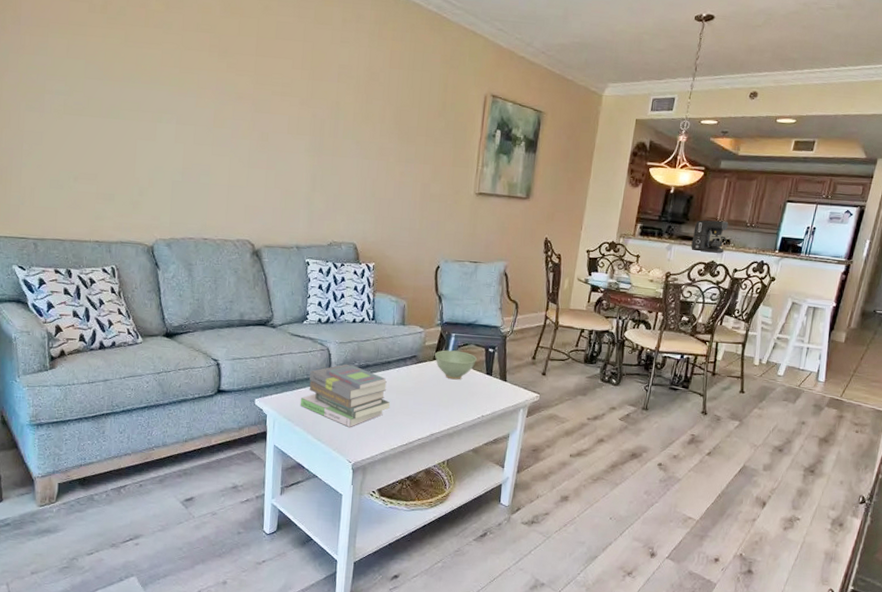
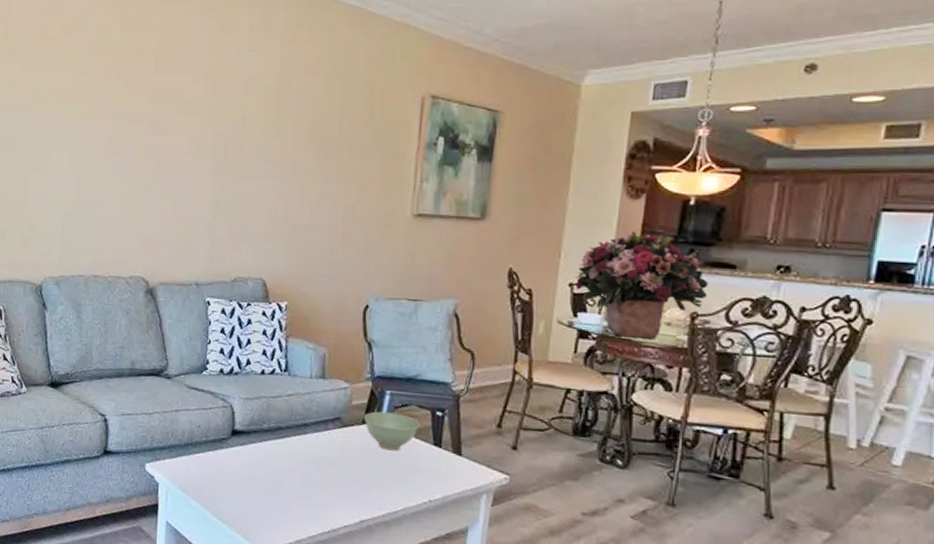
books: present [300,364,391,427] -> none [197,425,308,505]
bouquet: none [591,211,679,292] -> present [576,230,708,339]
coffee maker: present [691,220,729,253] -> none [728,240,786,285]

